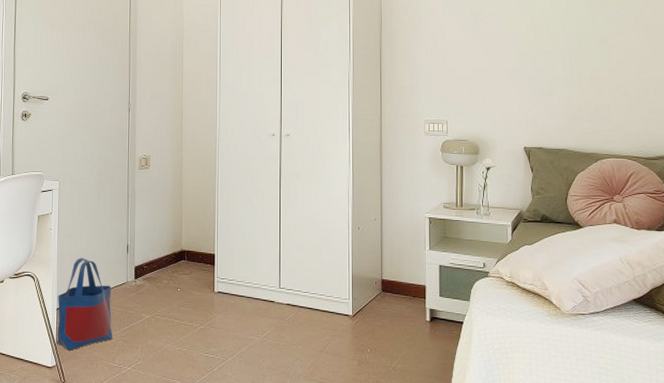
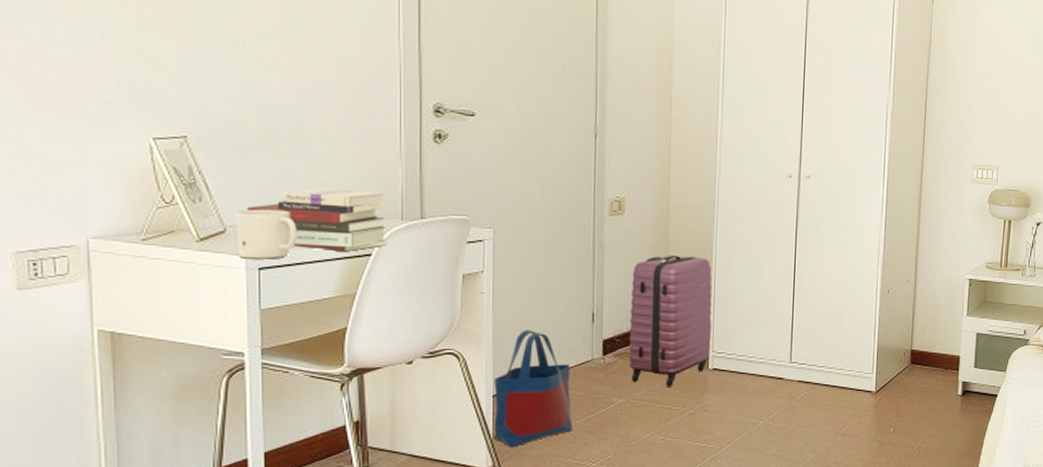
suitcase: none [154,199,216,306] -> present [629,254,712,387]

